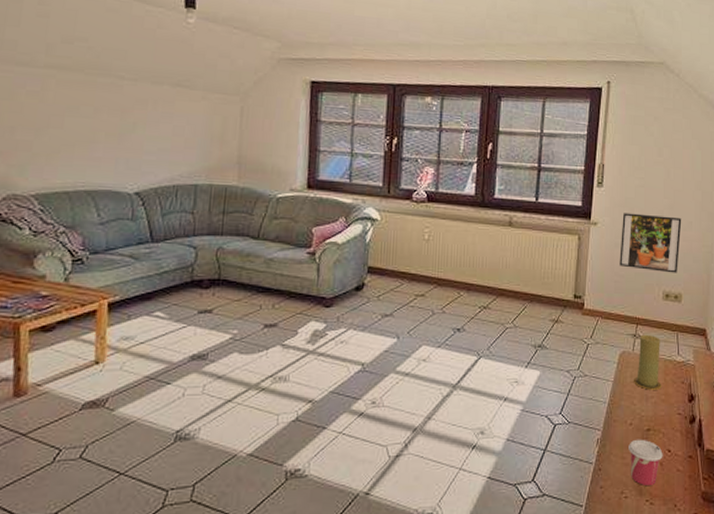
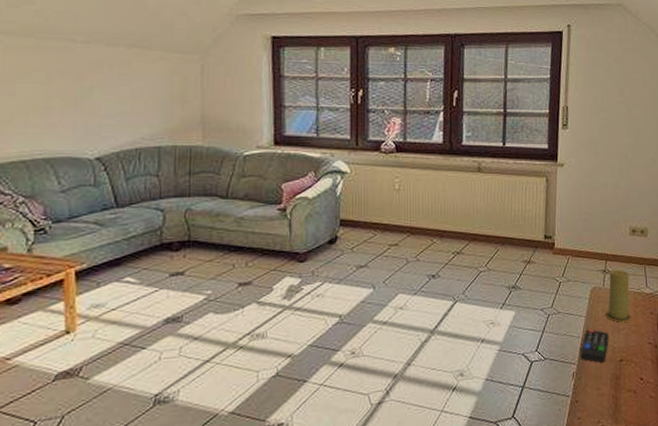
remote control: none [605,395,636,432] -> present [580,329,609,364]
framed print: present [619,213,682,273] -> none [586,153,645,209]
cup: present [629,439,663,487] -> none [603,369,636,414]

